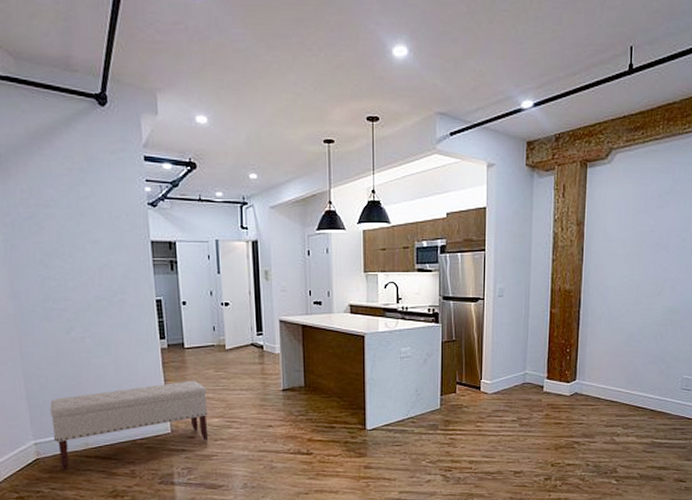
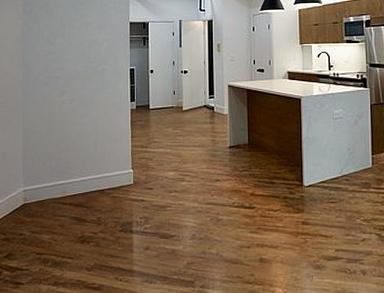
bench: present [50,381,209,470] -> none [39,138,165,215]

